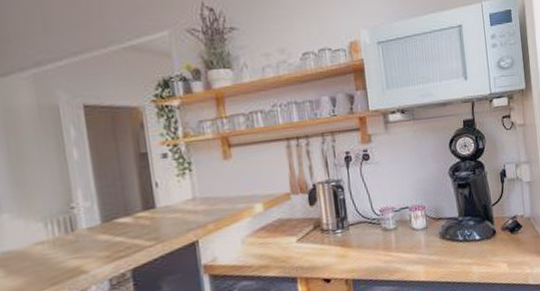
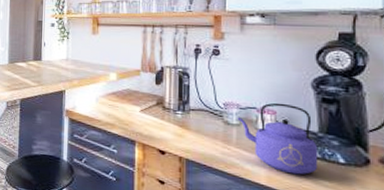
kettle: none [393,196,462,263] -> present [237,102,318,175]

